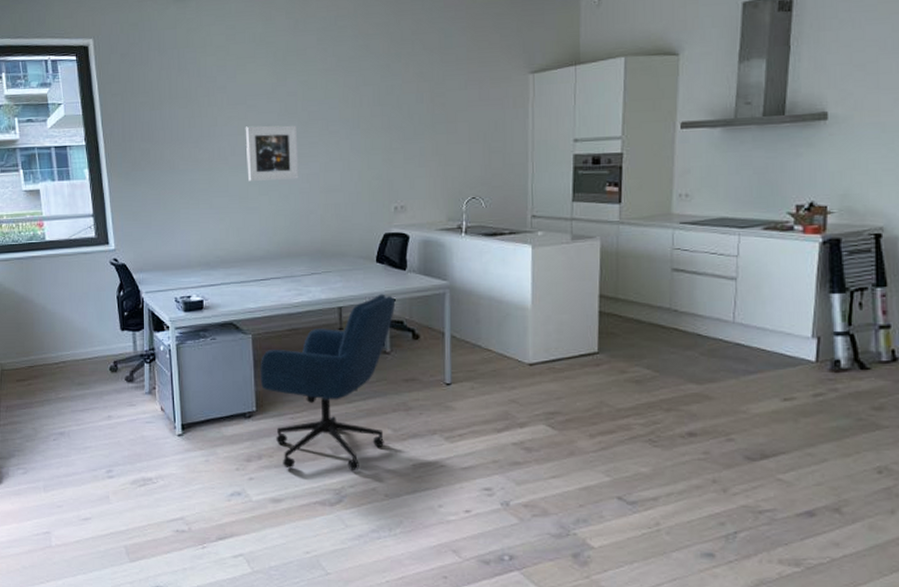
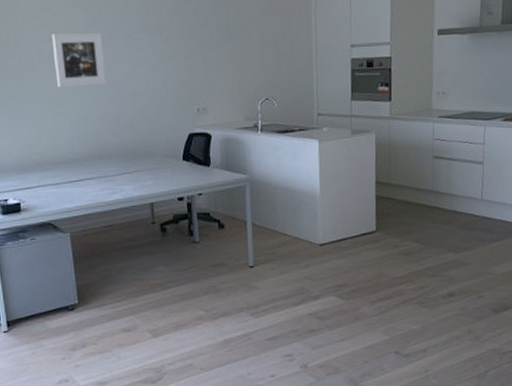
office chair: present [260,294,396,471] -> none [79,189,202,354]

